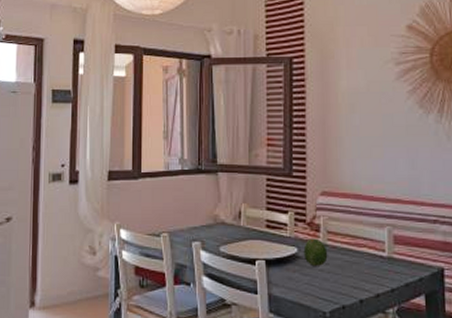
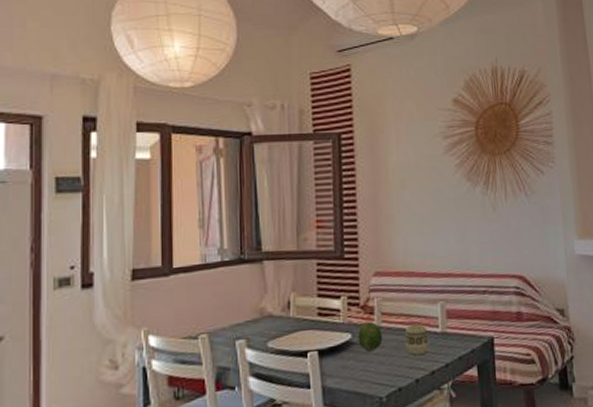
cup: none [350,246,375,276] -> present [404,324,429,355]

